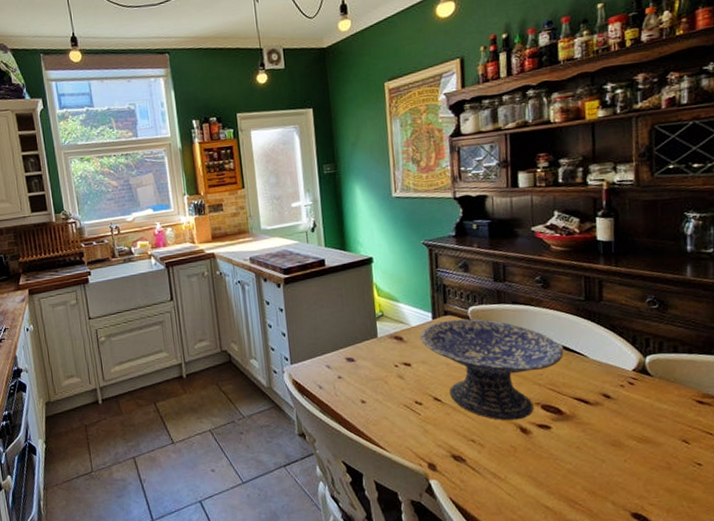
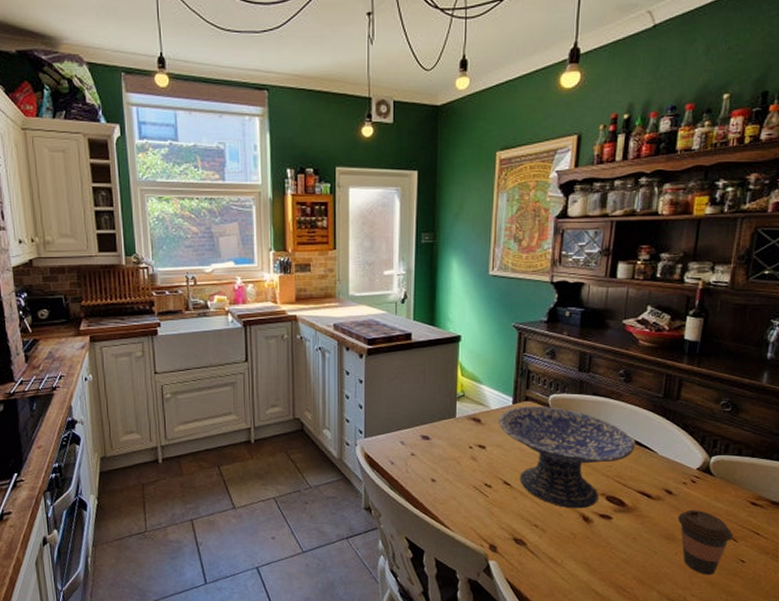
coffee cup: none [621,412,684,482] -> present [678,509,733,575]

